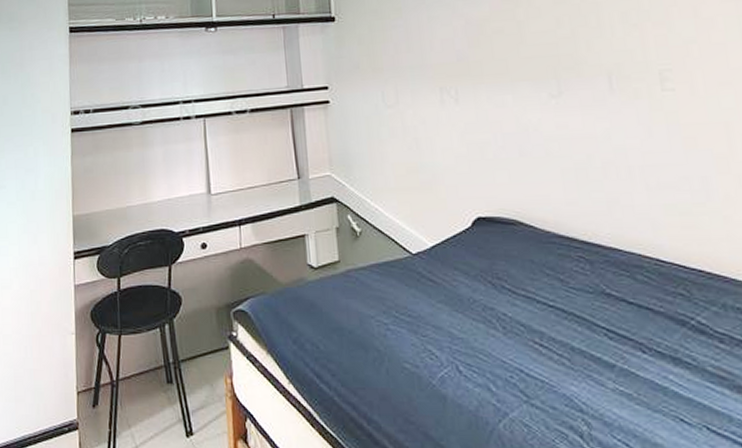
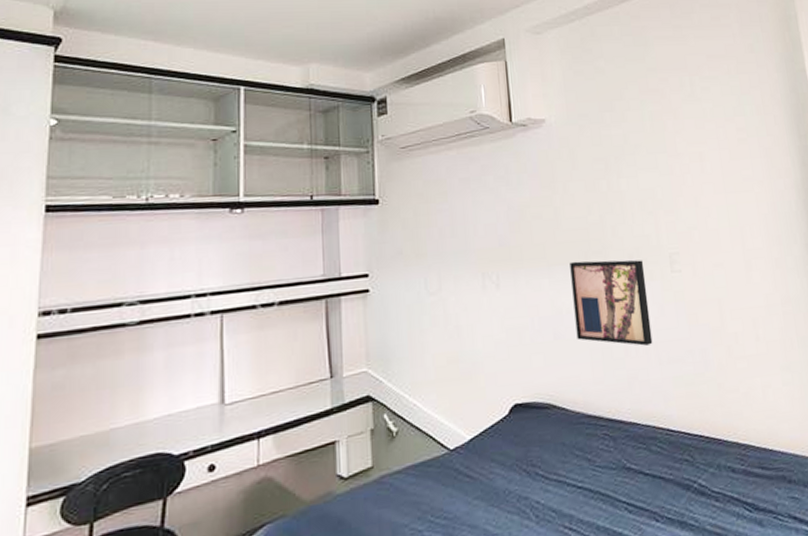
wall art: none [536,76,638,169] -> present [570,259,653,346]

